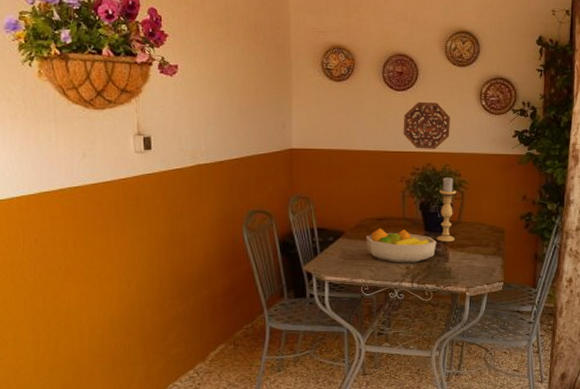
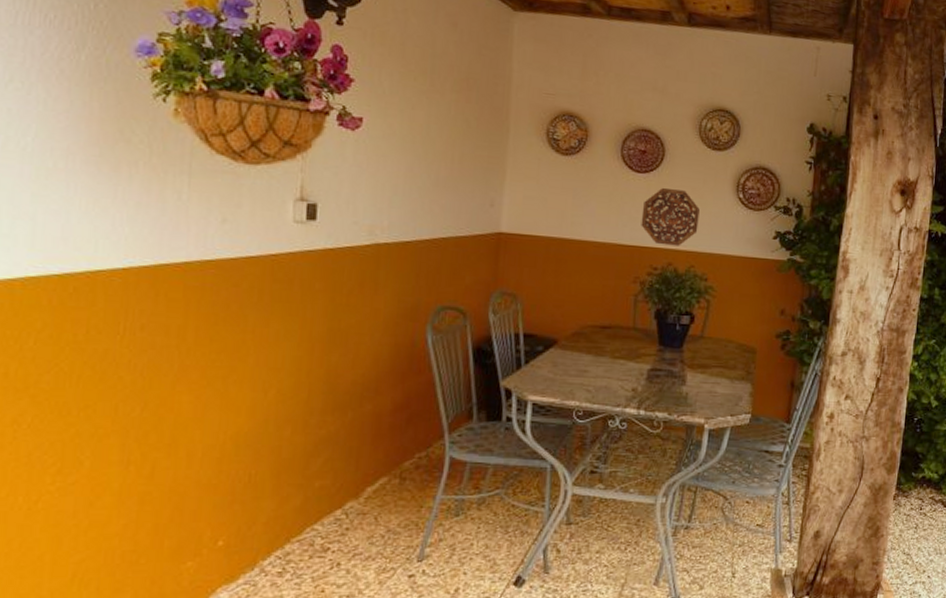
fruit bowl: present [365,229,437,263] -> none [584,339,673,384]
candle holder: present [437,176,457,242] -> none [673,280,702,360]

